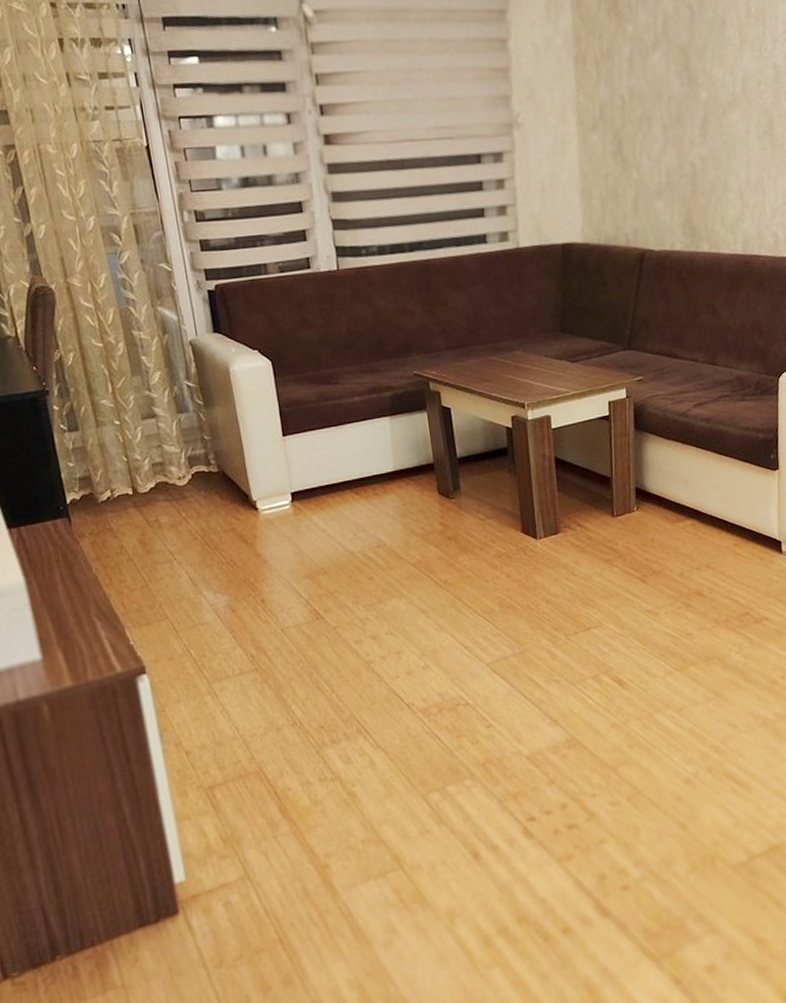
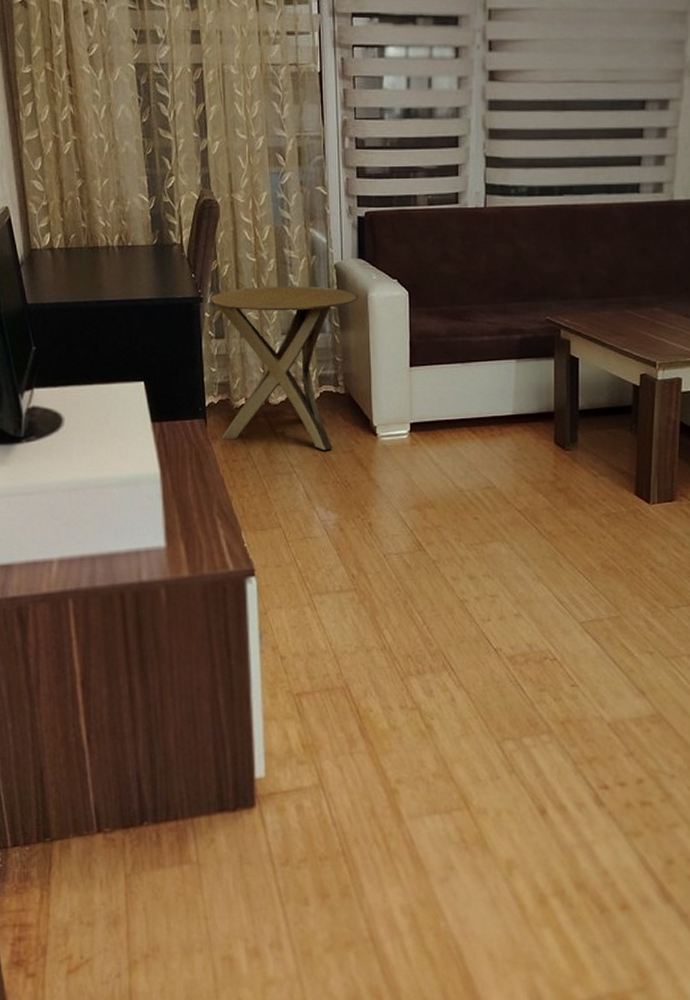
side table: none [57,365,220,537] -> present [211,286,359,450]

